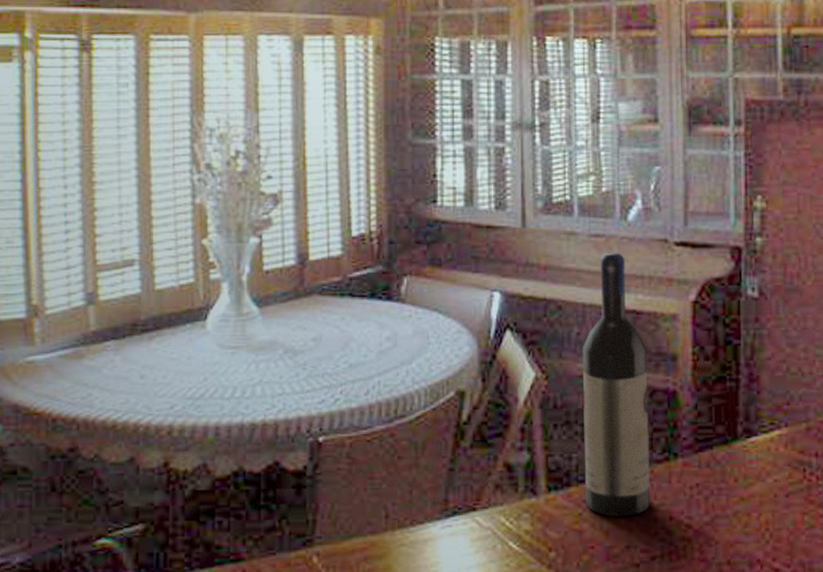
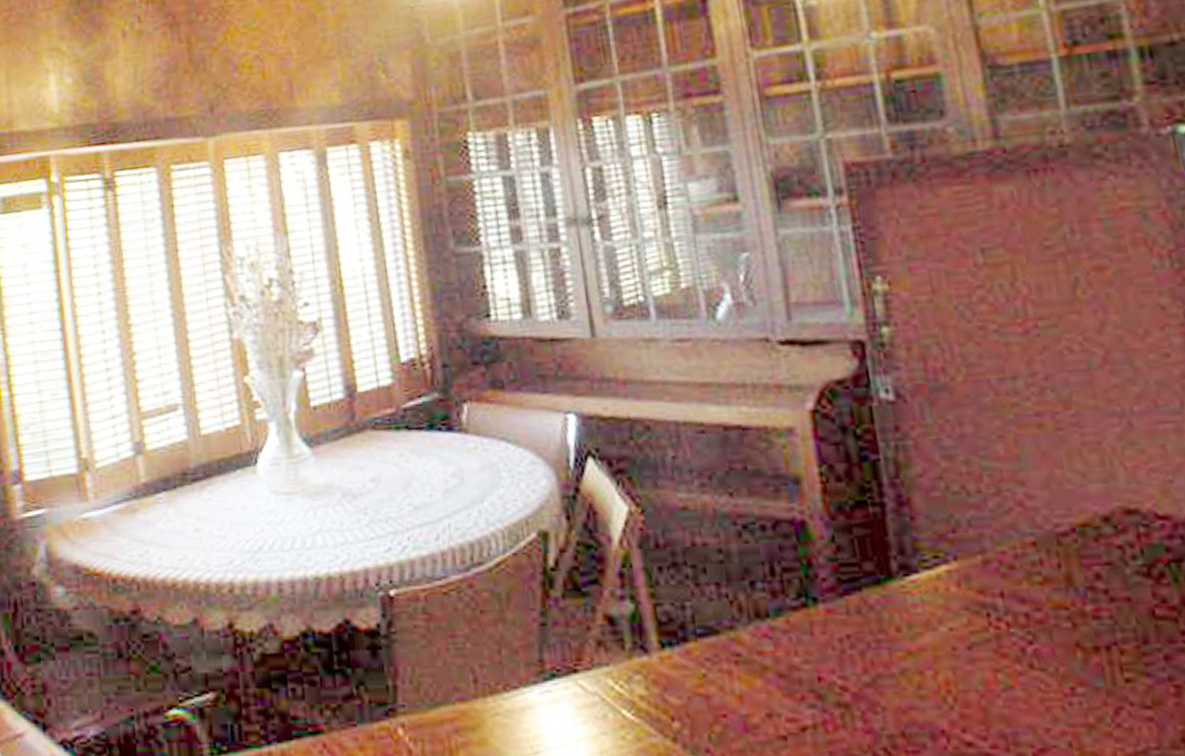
wine bottle: present [582,252,650,517] -> none [680,357,790,678]

